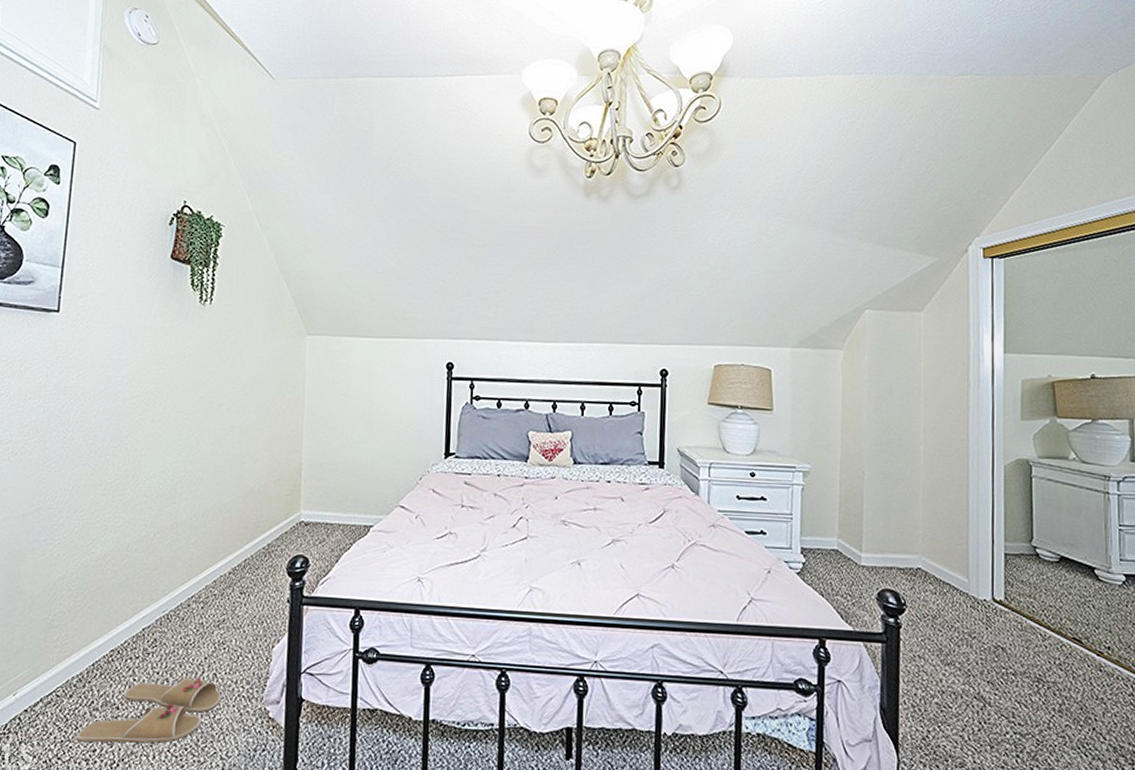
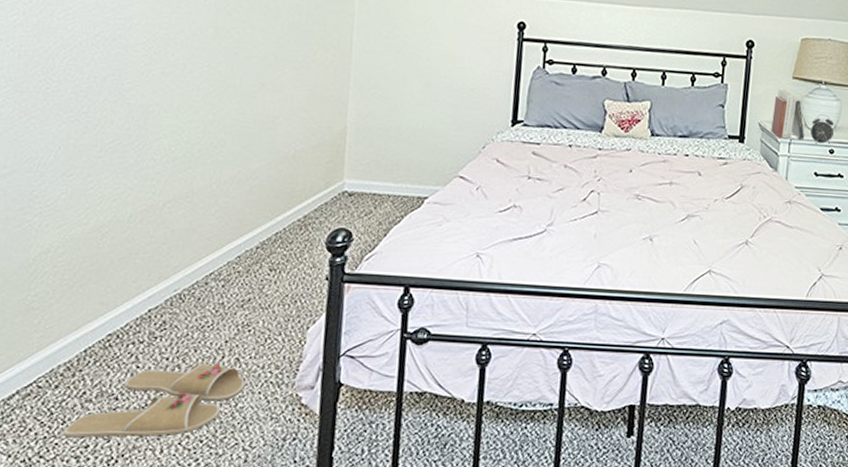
books: none [690,414,724,464] -> present [771,89,805,140]
alarm clock: none [730,438,754,467] -> present [810,114,834,144]

